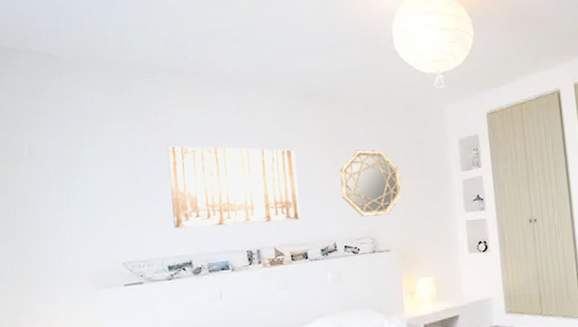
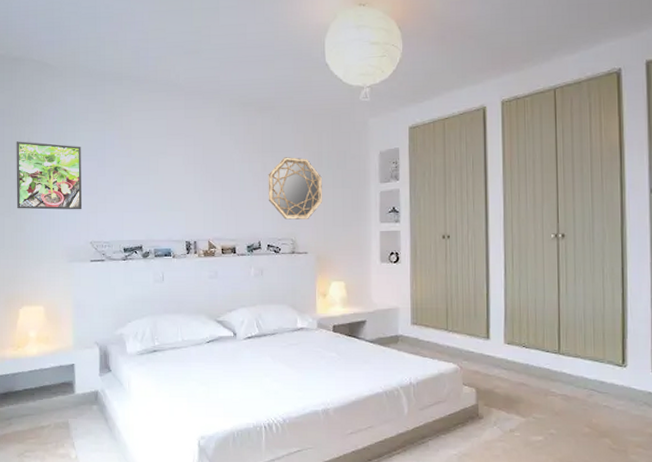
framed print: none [11,148,110,232] -> present [16,141,82,210]
wall art: present [167,145,302,229] -> none [129,145,233,218]

